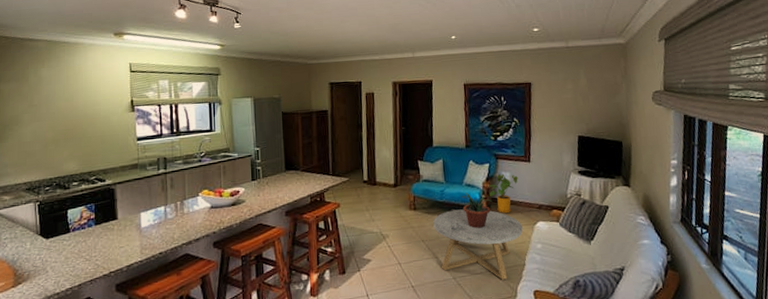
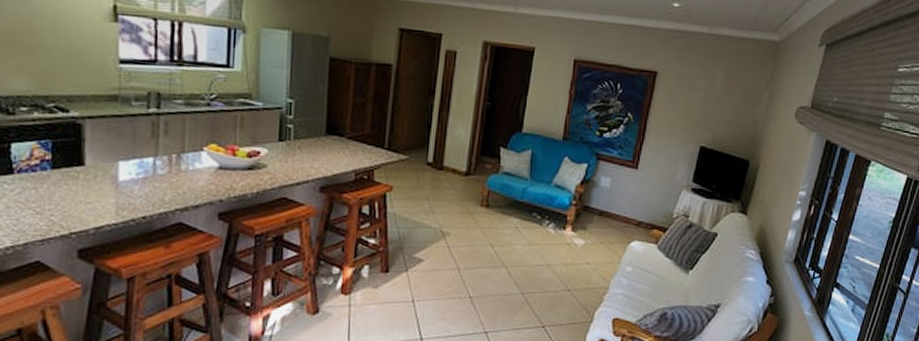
coffee table: present [433,209,523,280] -> none [507,213,614,302]
potted plant: present [461,192,493,229] -> none [547,194,584,239]
house plant: present [488,174,518,214] -> none [581,178,620,227]

